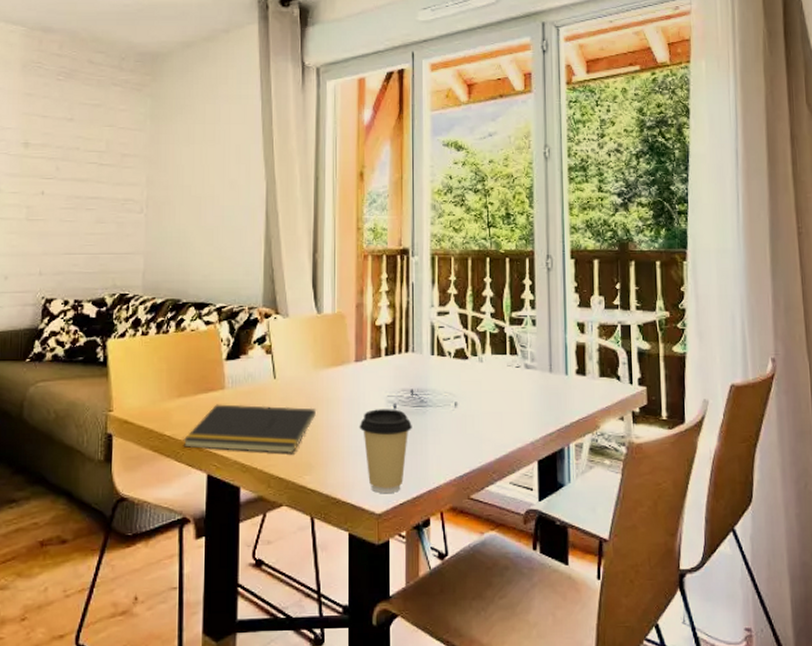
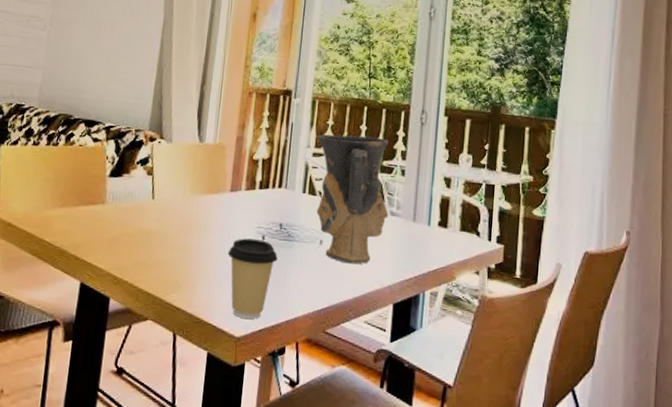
notepad: present [183,404,317,455] -> none [61,217,190,272]
vase: none [440,288,524,424] -> present [316,134,389,264]

